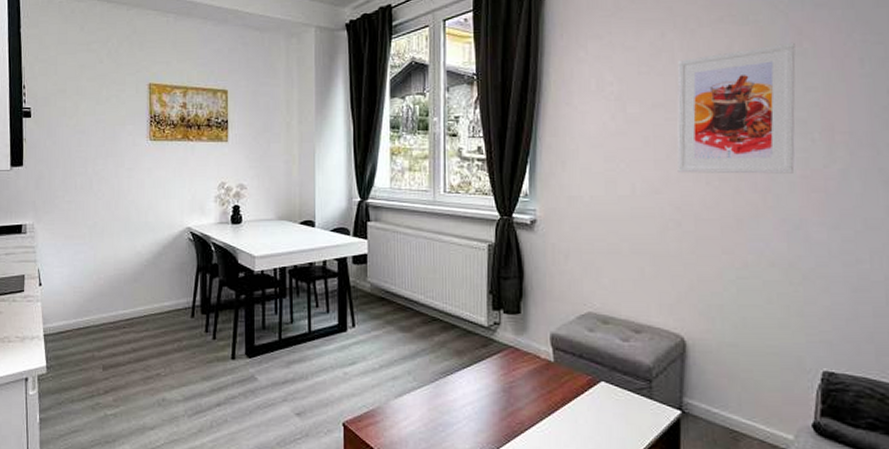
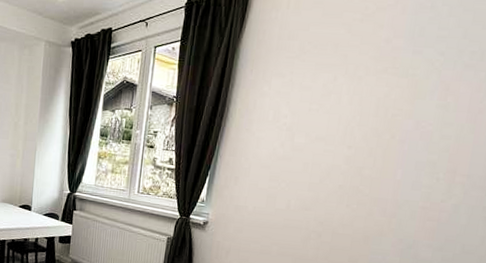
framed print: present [676,42,796,174] -> none [326,96,441,204]

